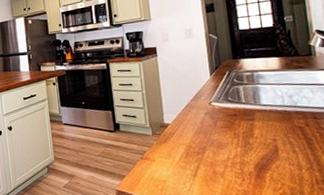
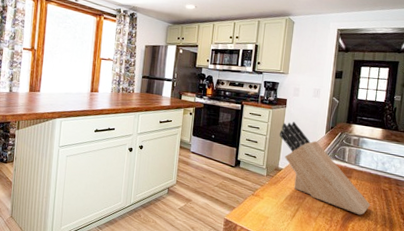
knife block: none [156,70,288,162] -> present [279,122,371,215]

